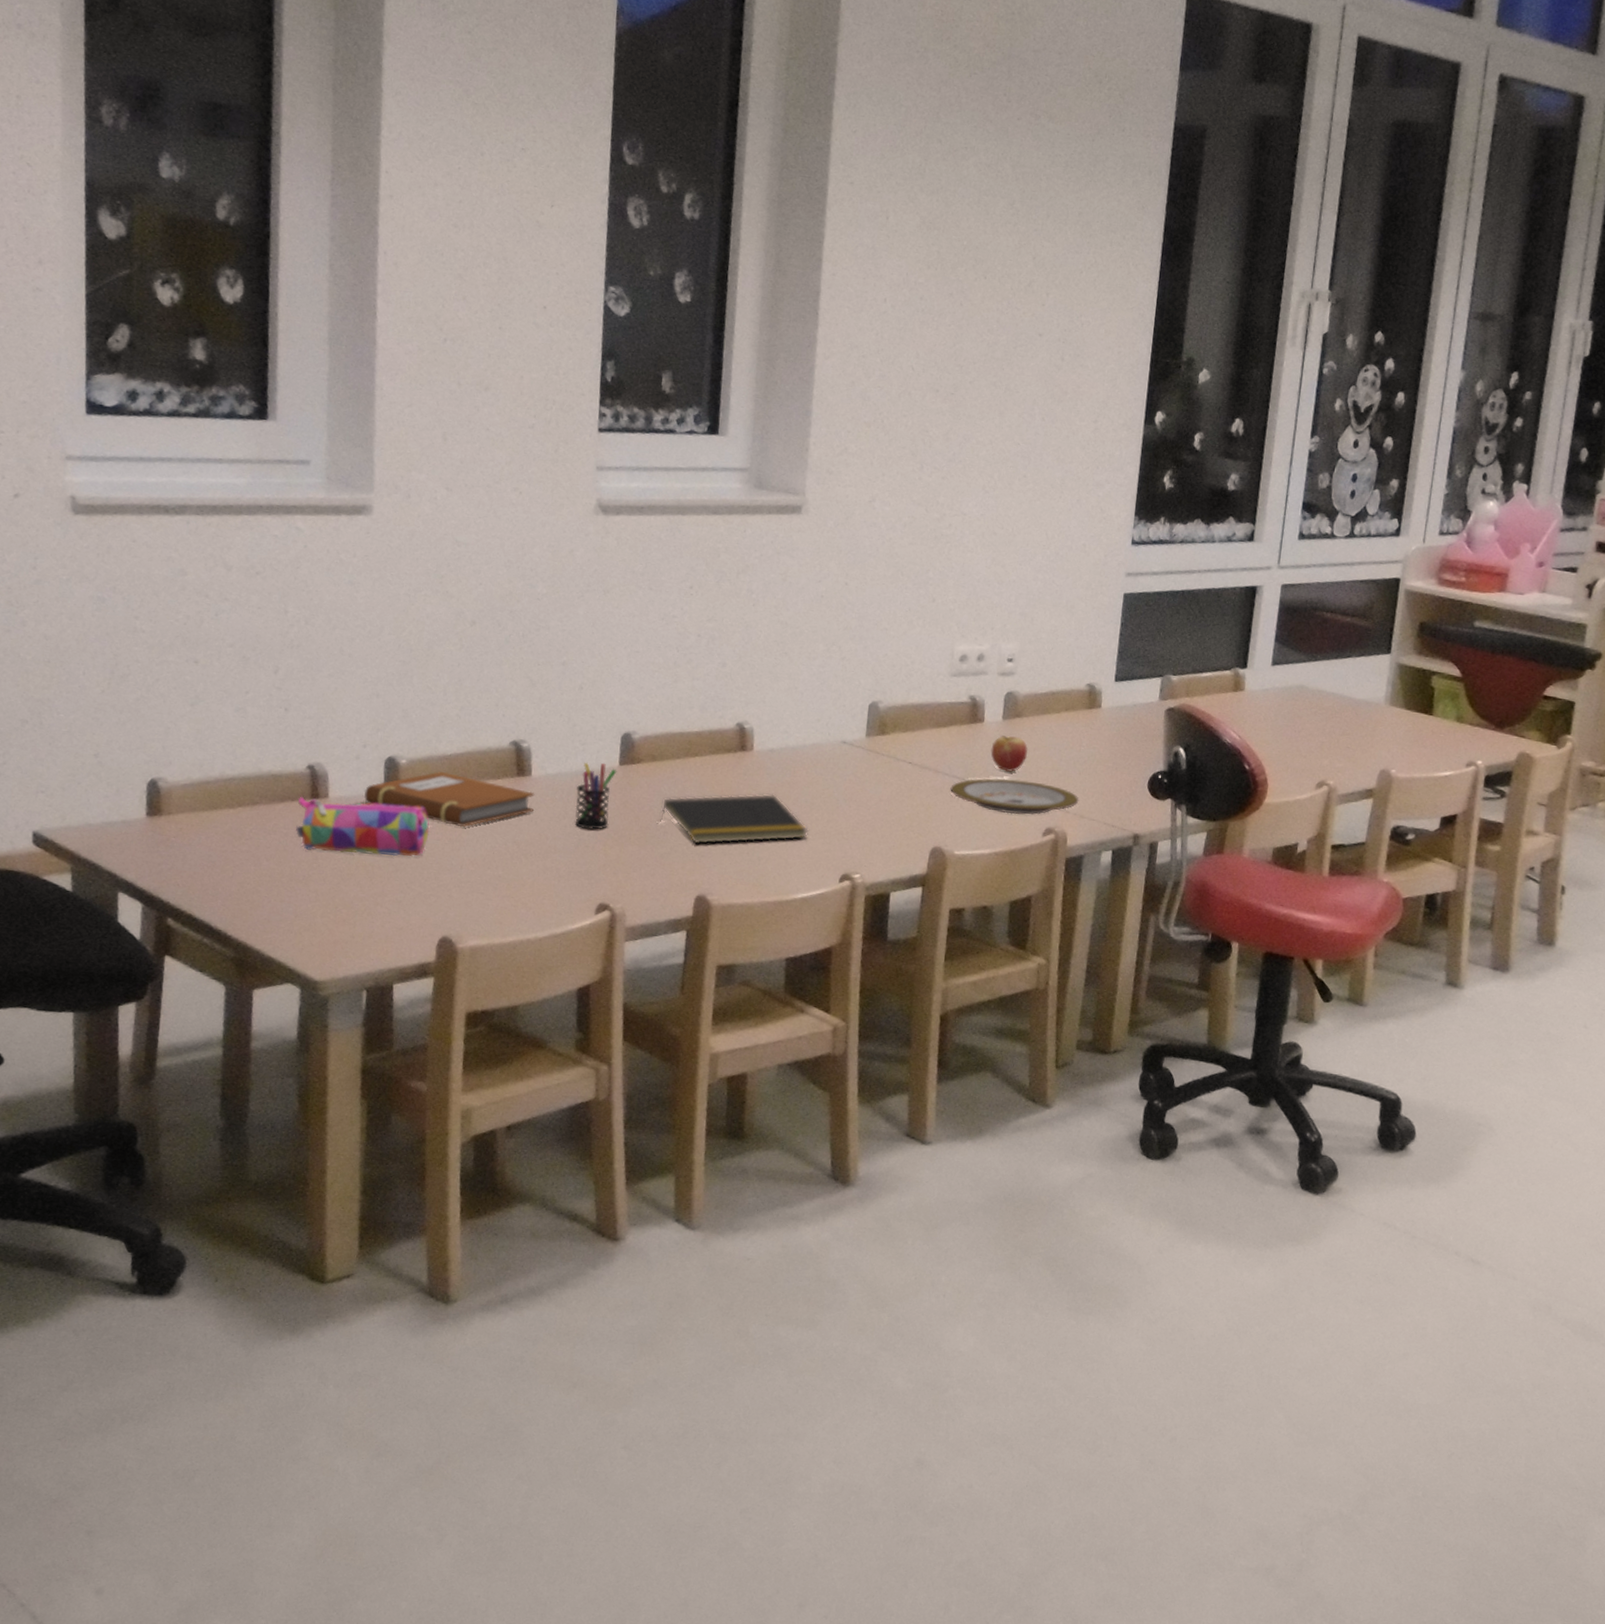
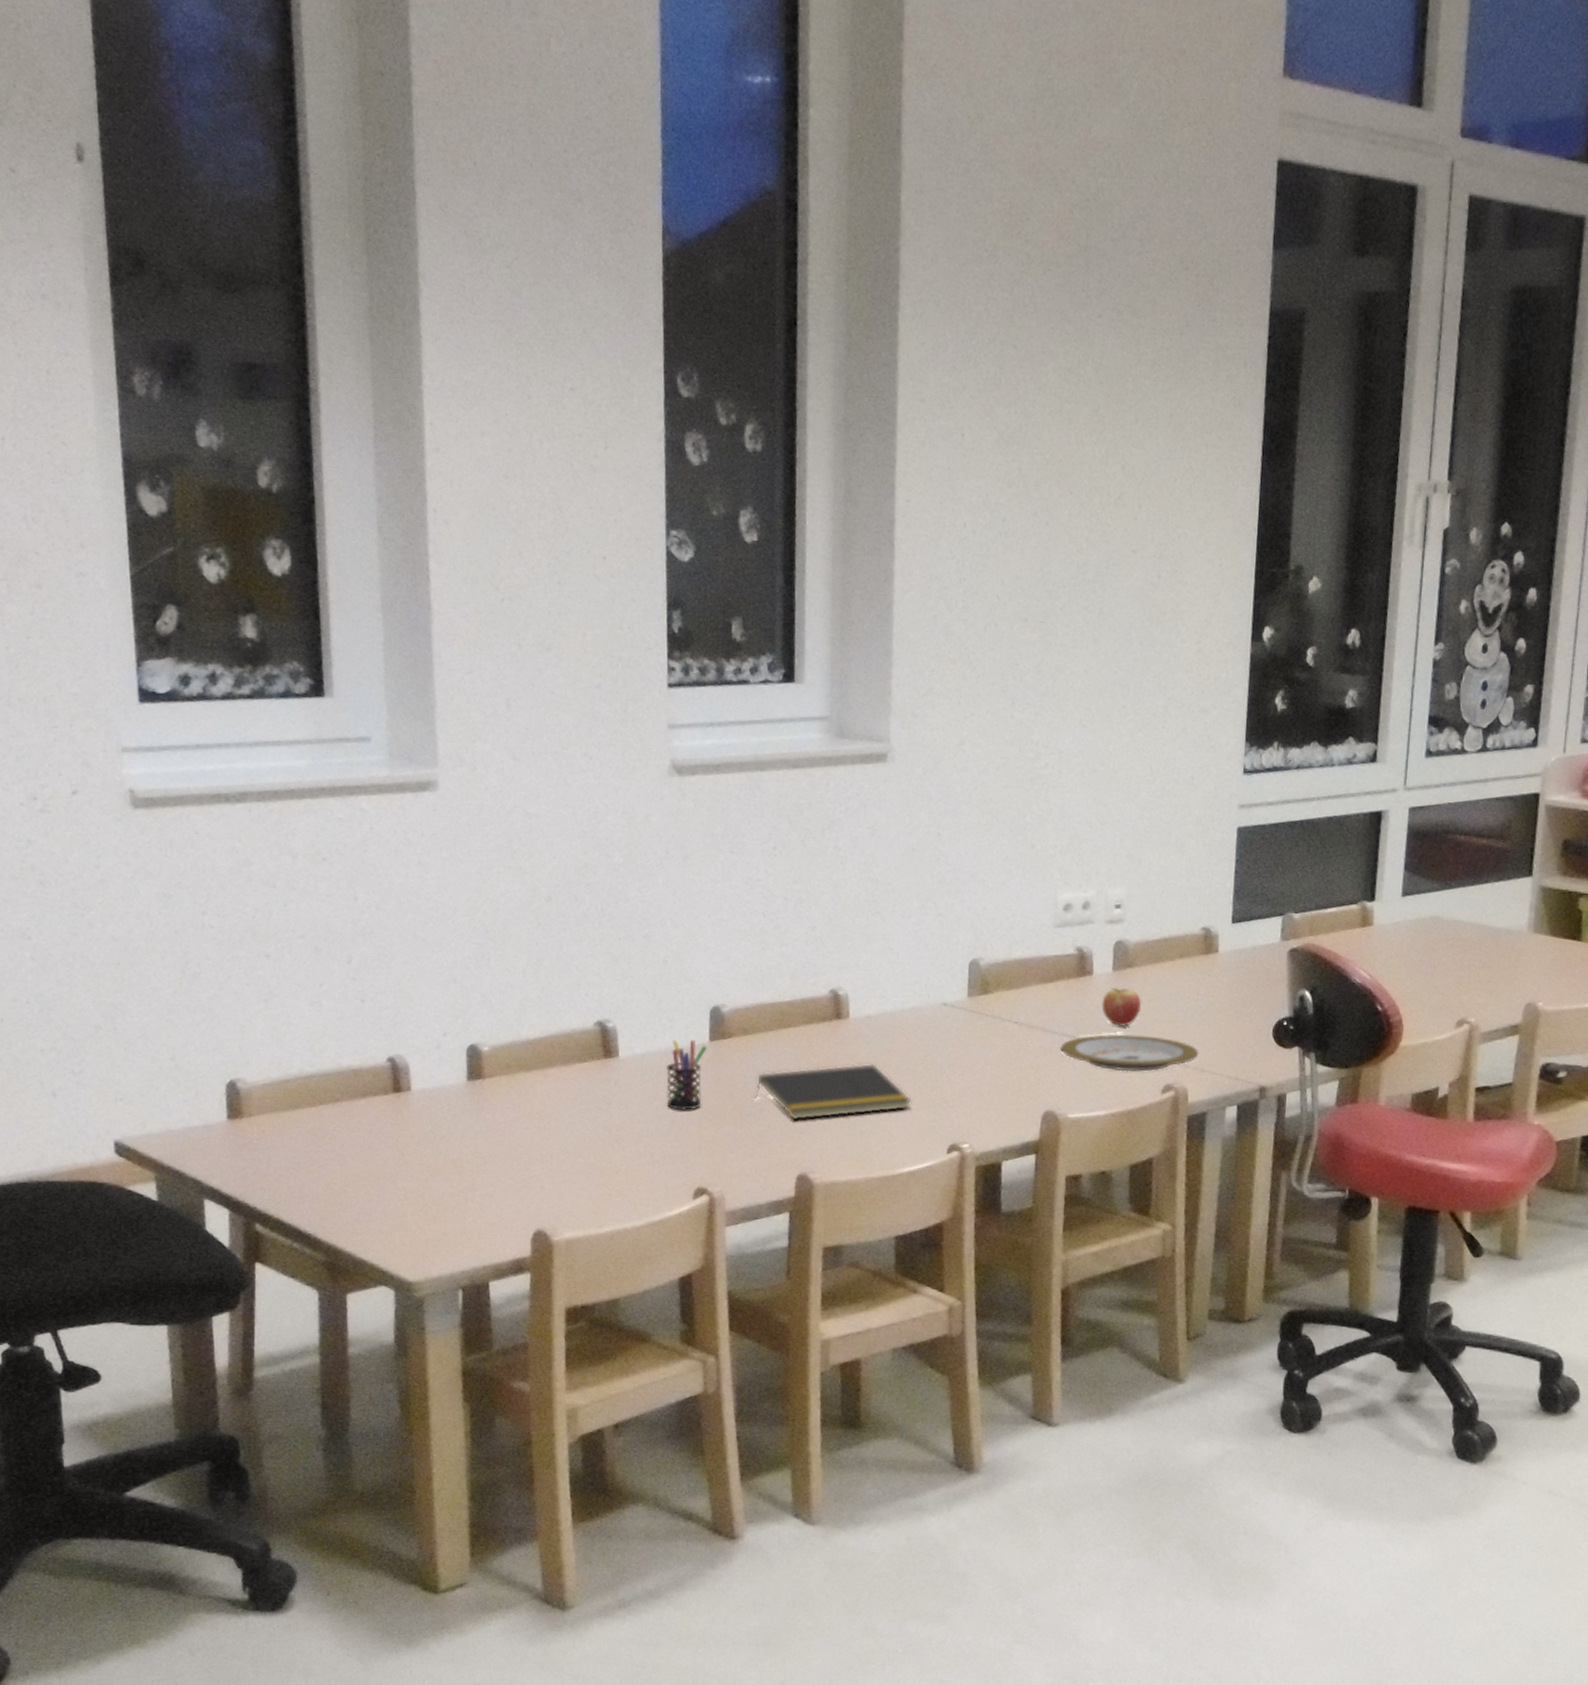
pencil case: present [295,796,430,857] -> none [379,1090,517,1149]
notebook: present [364,771,535,827] -> none [447,1057,623,1115]

